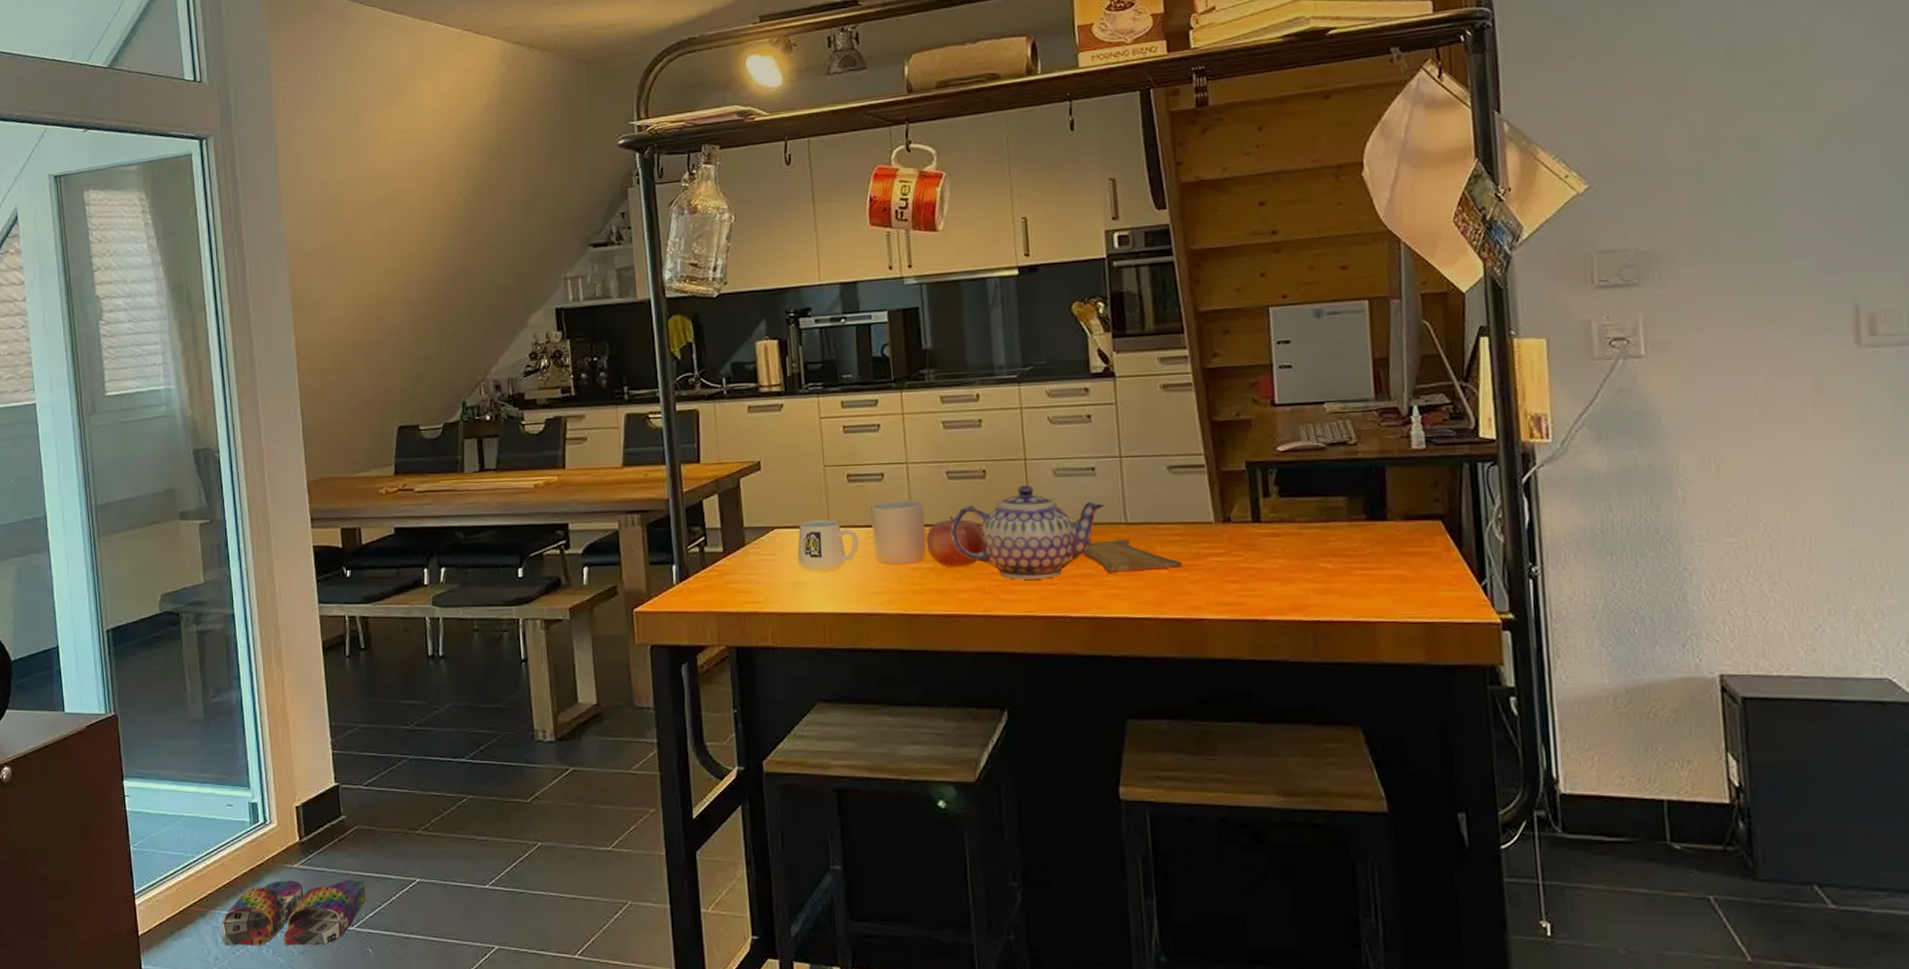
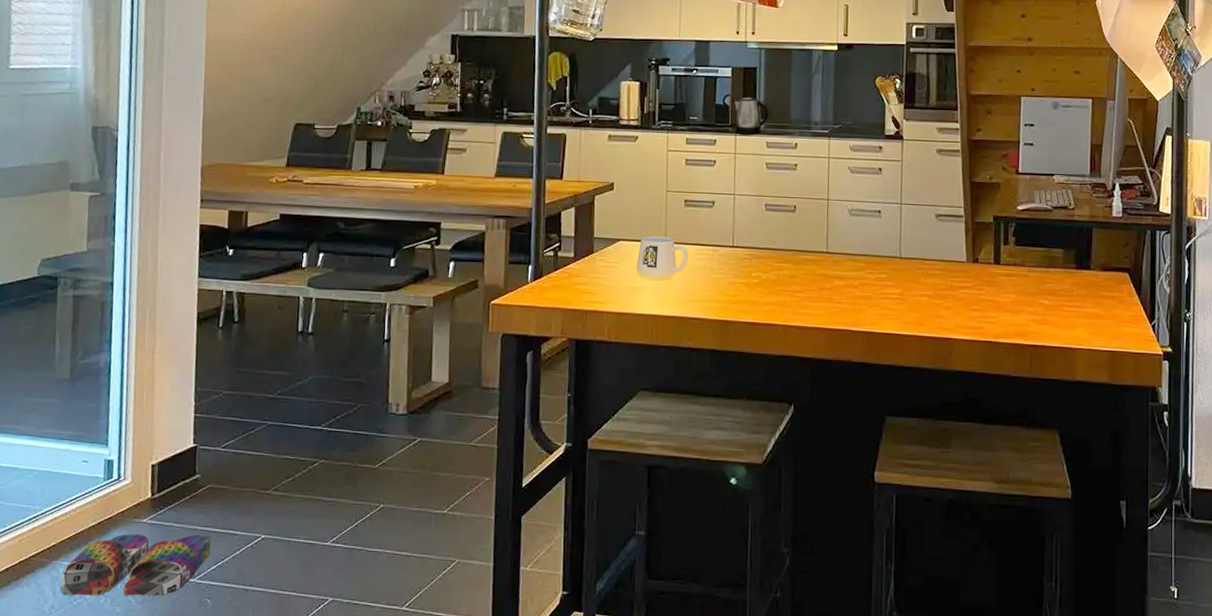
mug: present [871,500,927,564] -> none [700,225,744,278]
kettle: none [894,343,940,391] -> present [734,96,769,136]
fruit: present [926,515,985,568] -> none [743,240,790,284]
teapot: present [950,484,1106,580] -> none [763,220,887,298]
cutting board: present [1083,539,1182,573] -> none [865,270,939,297]

